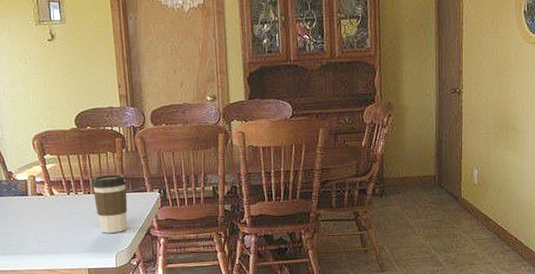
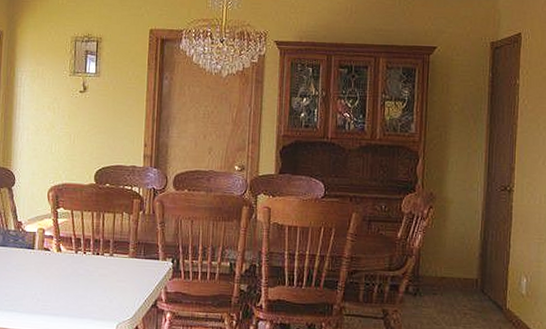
coffee cup: present [92,174,128,233] -> none [102,236,139,301]

